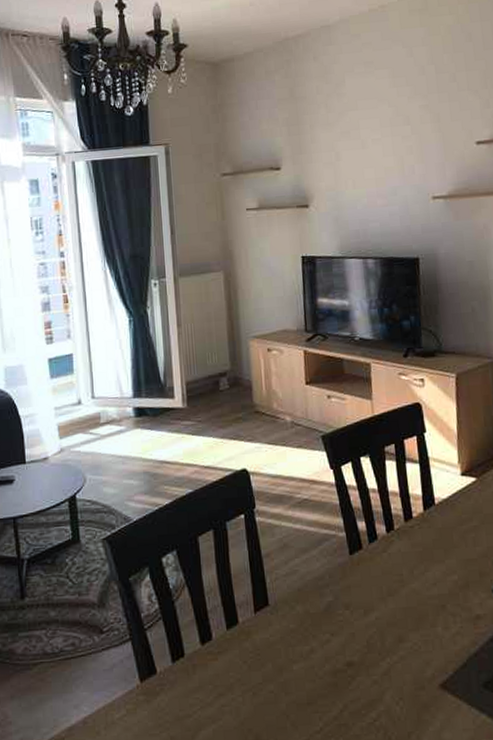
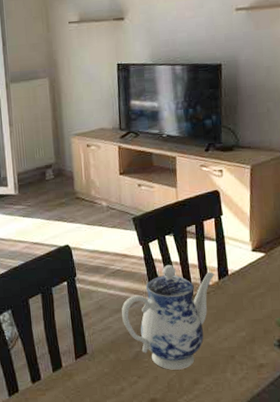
teapot: none [309,493,419,625] -> present [121,265,215,370]

